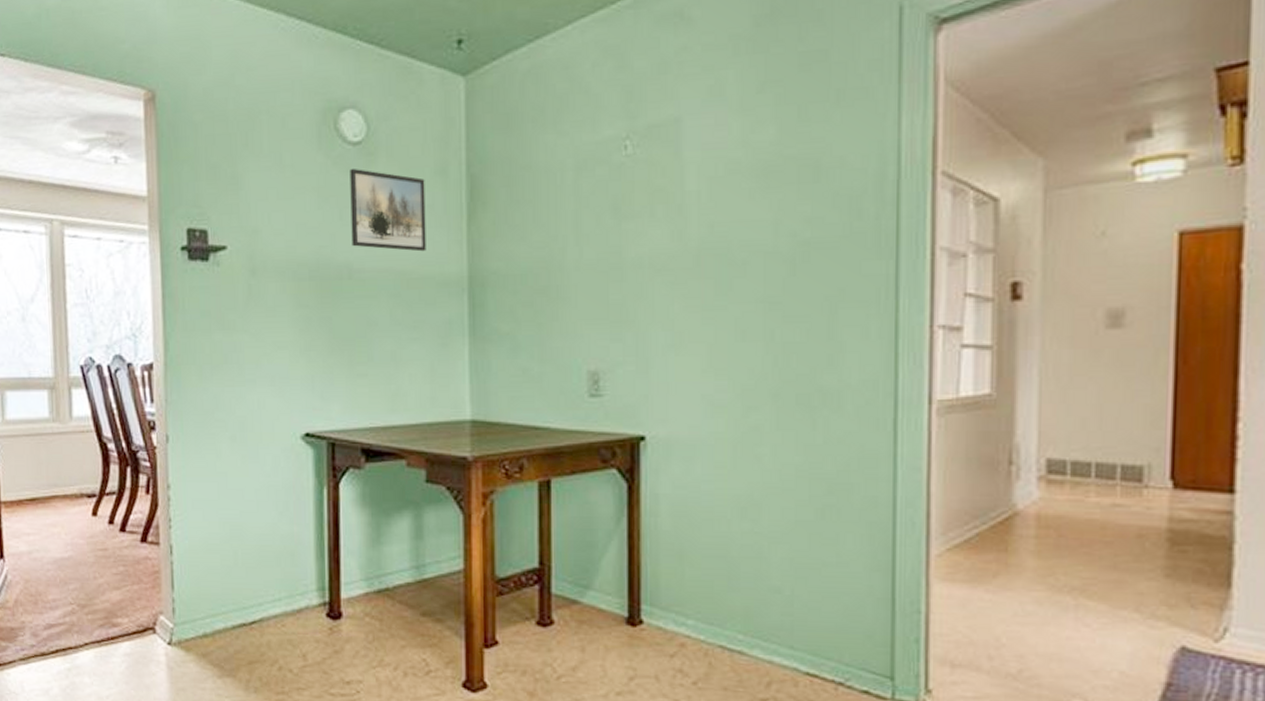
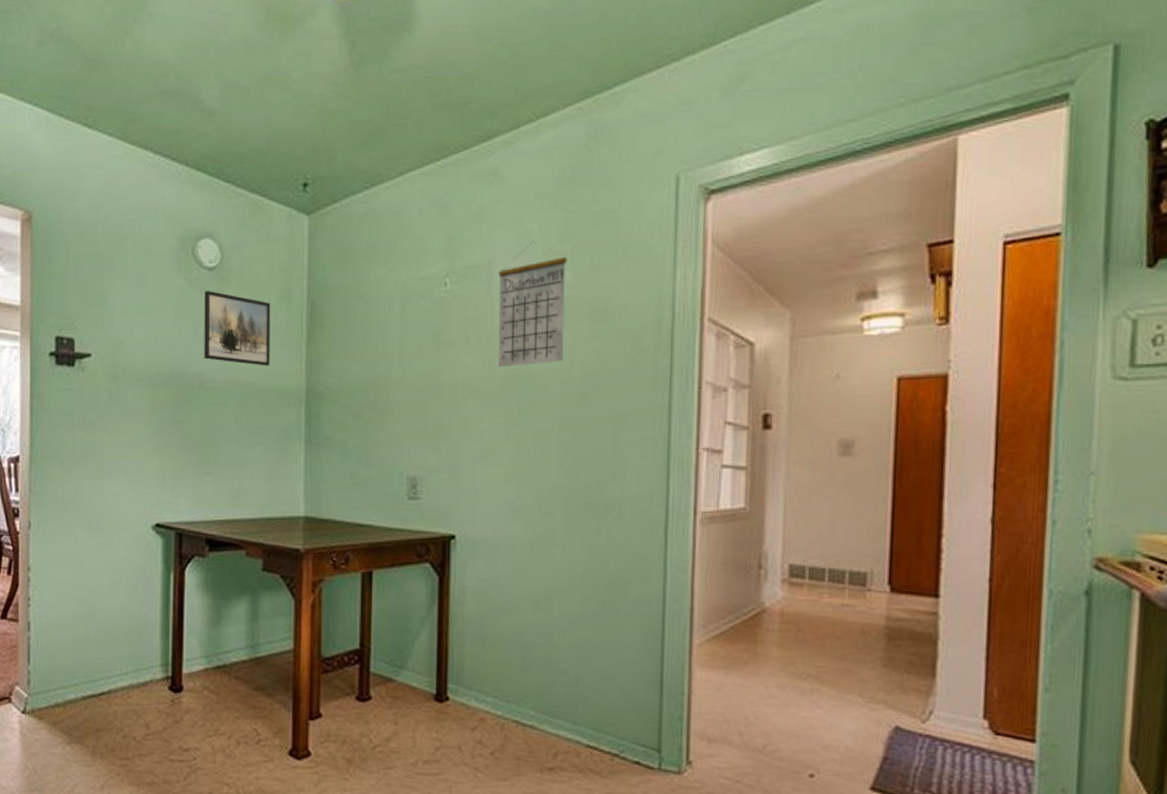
calendar: none [687,91,769,242] -> present [497,241,567,368]

